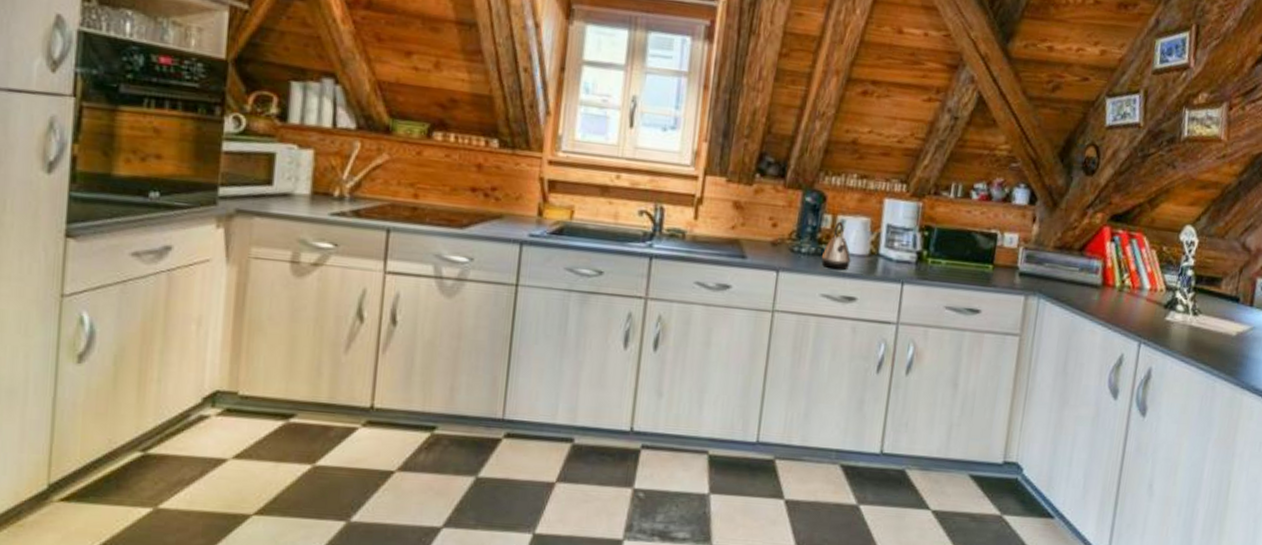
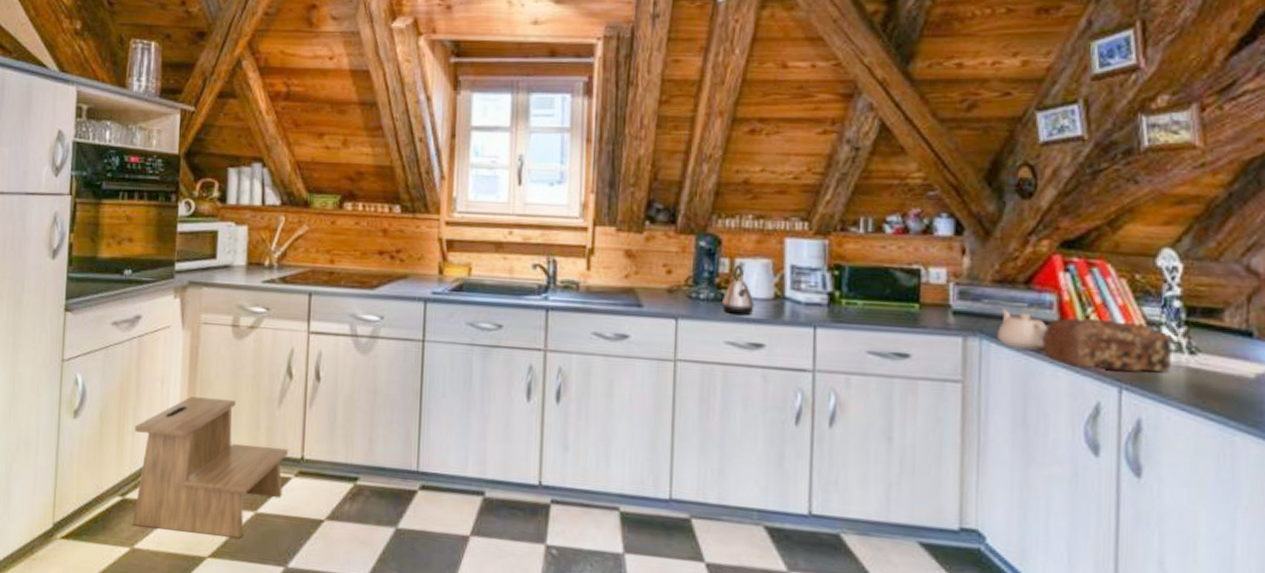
step stool: none [156,340,355,493] -> present [132,396,288,538]
teapot: none [1051,271,1092,311] -> present [996,308,1047,352]
bread loaf: none [1086,281,1183,330] -> present [1043,317,1173,373]

